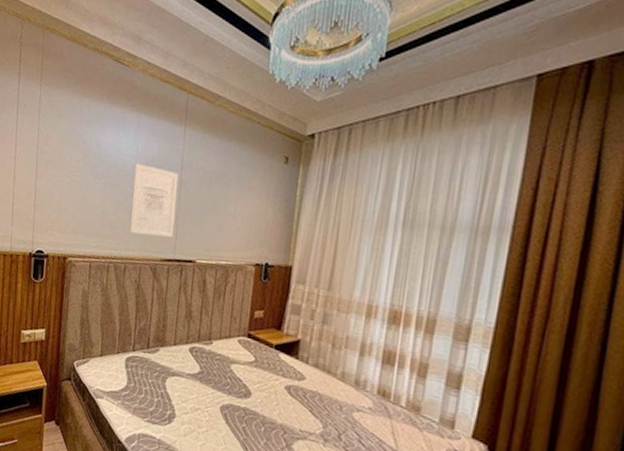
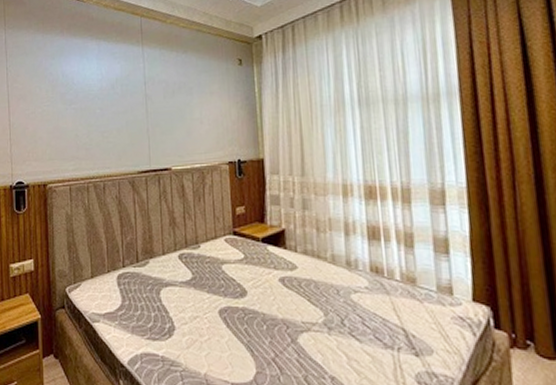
wall art: present [129,163,179,238] -> none [101,85,146,152]

